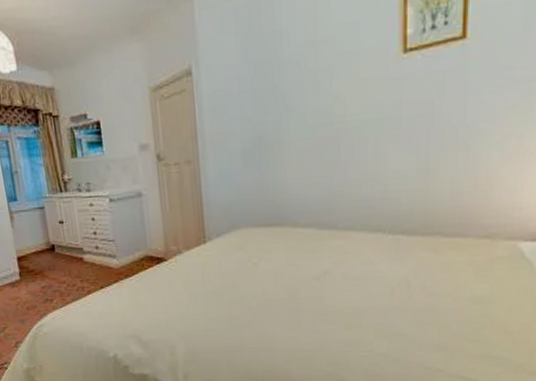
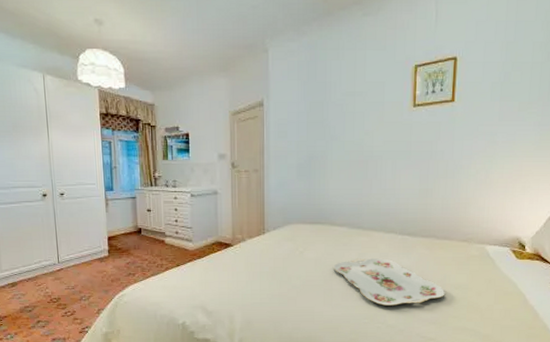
serving tray: none [299,267,457,329] -> present [333,258,444,306]

